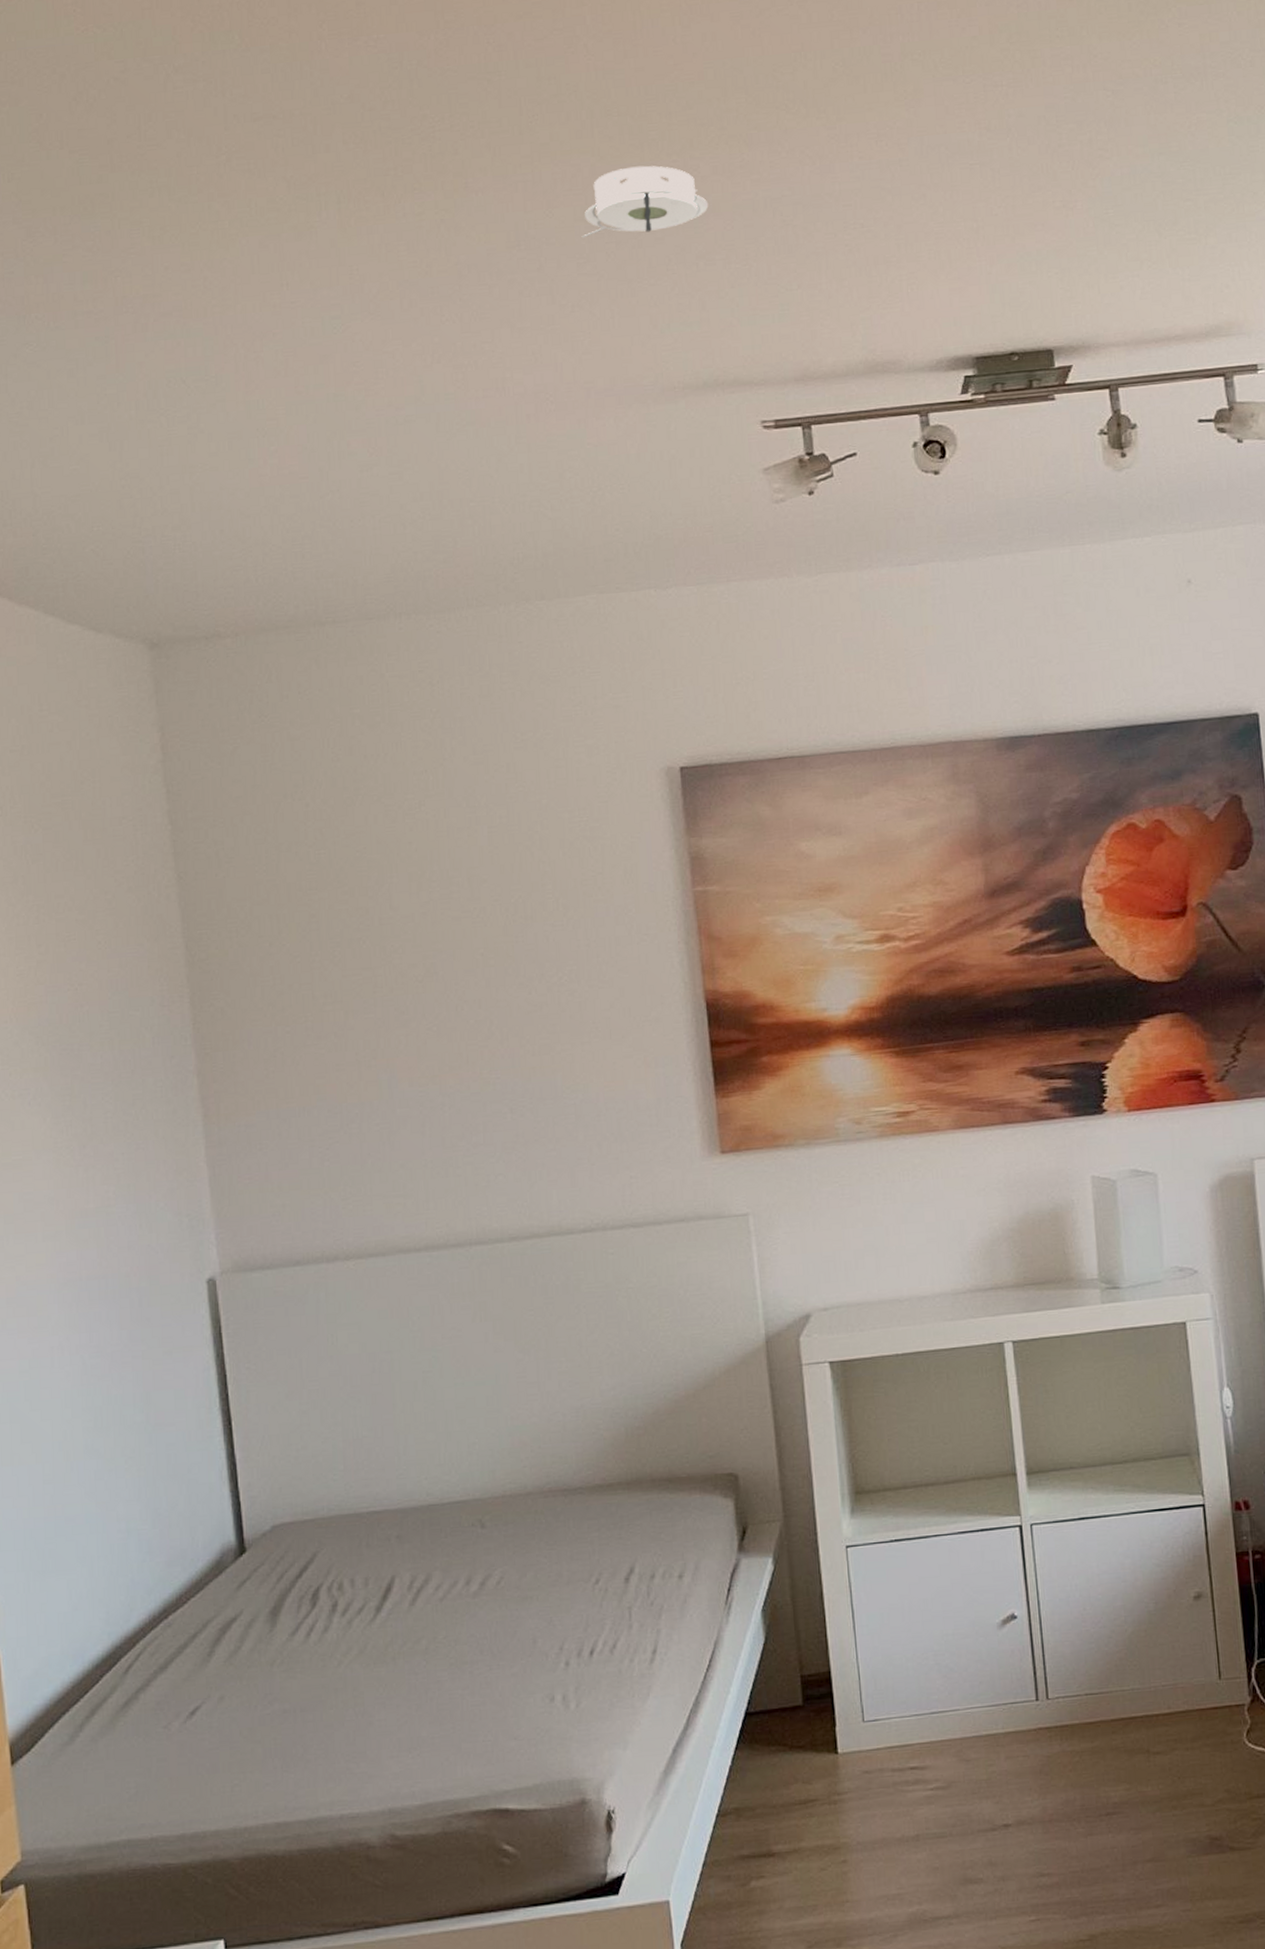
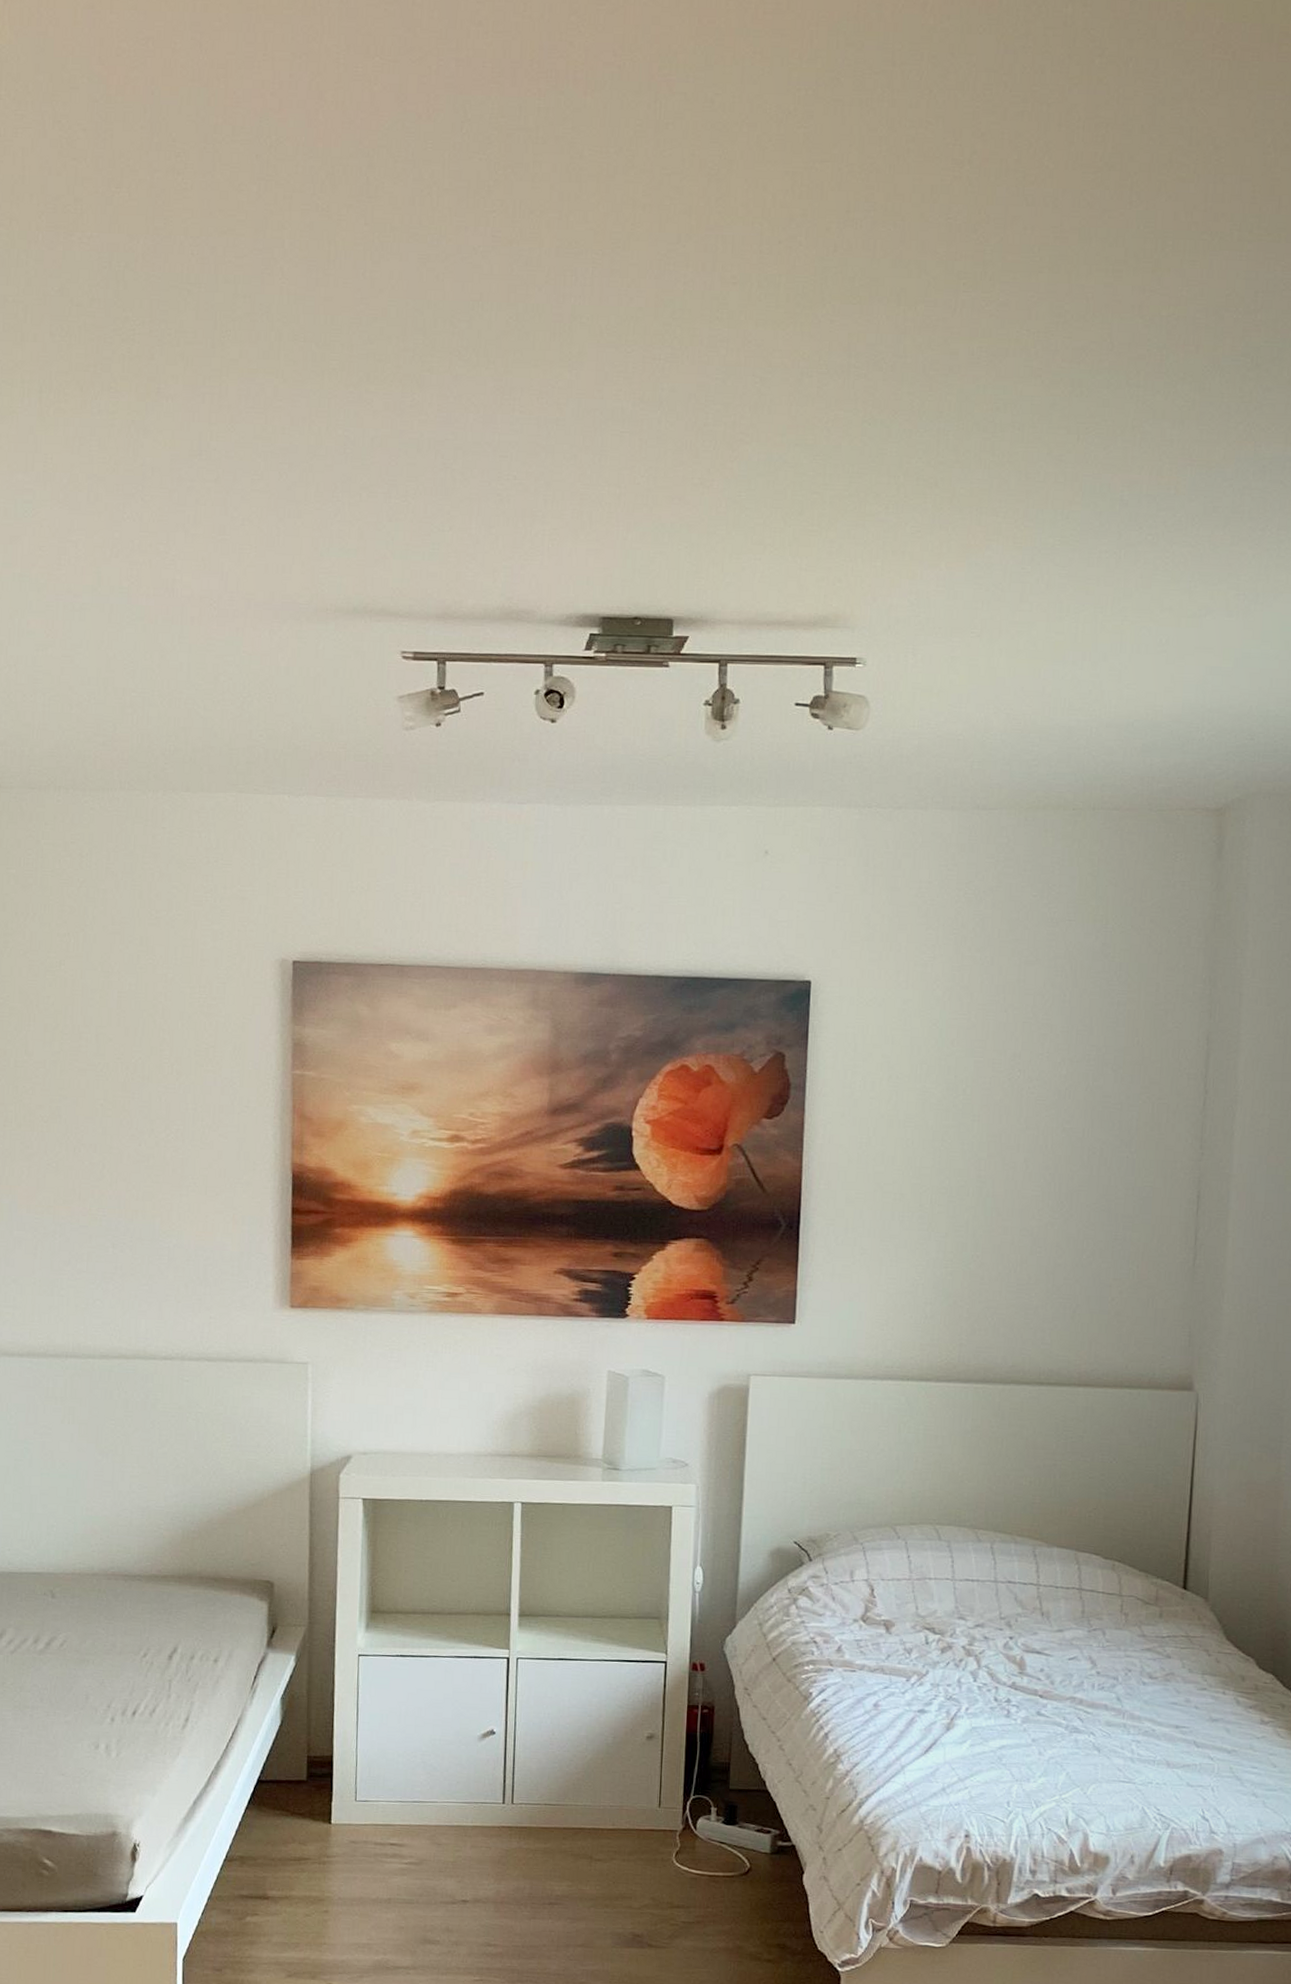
smoke detector: present [581,165,709,238] -> none [258,392,377,458]

